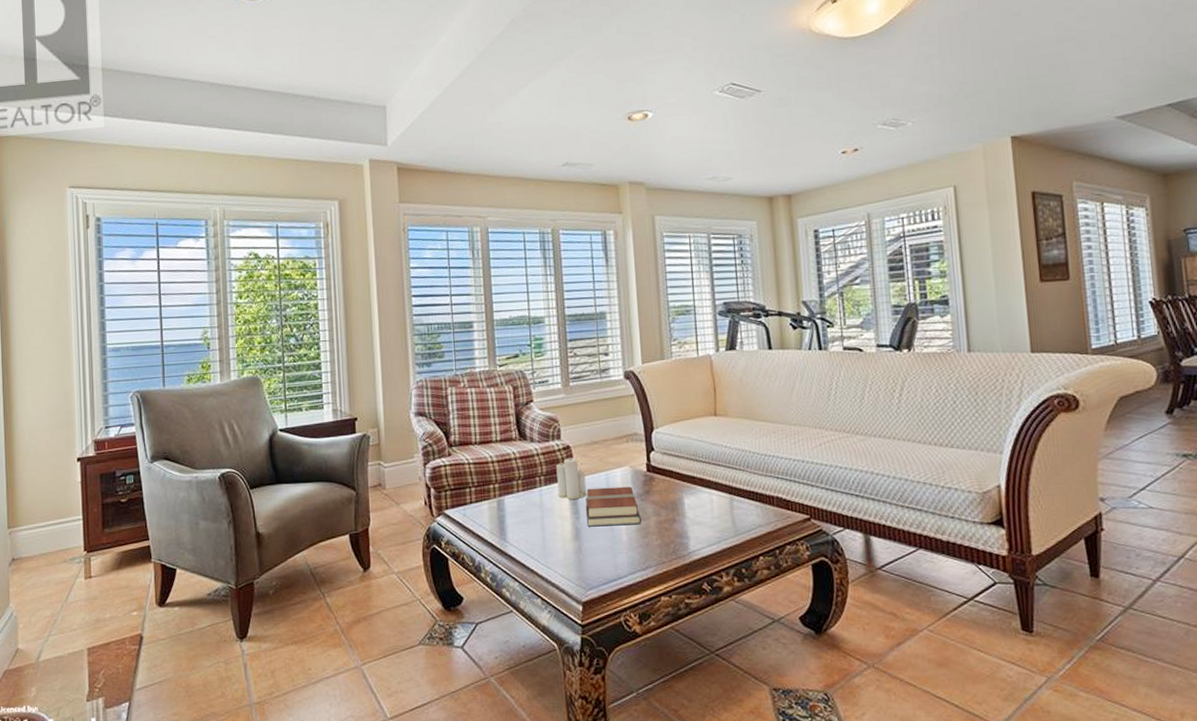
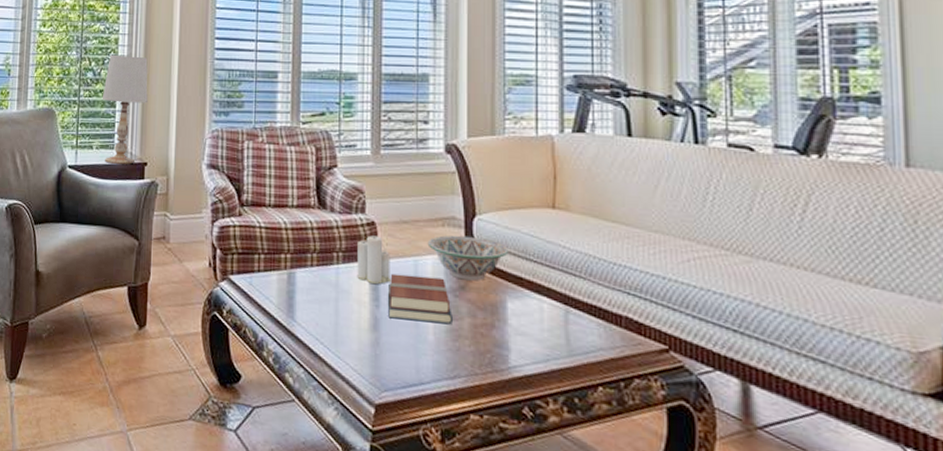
table lamp: none [306,319,352,422] -> present [102,54,148,164]
decorative bowl: none [615,447,682,485] -> present [427,235,508,281]

